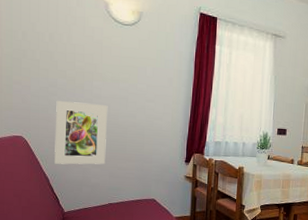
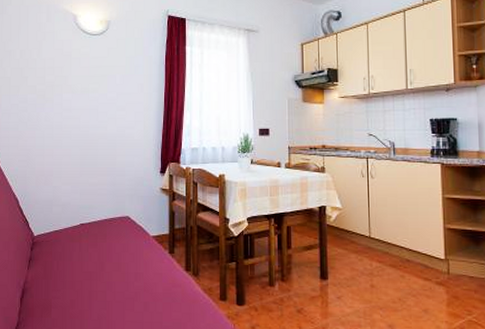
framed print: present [55,101,108,165] -> none [24,117,78,183]

